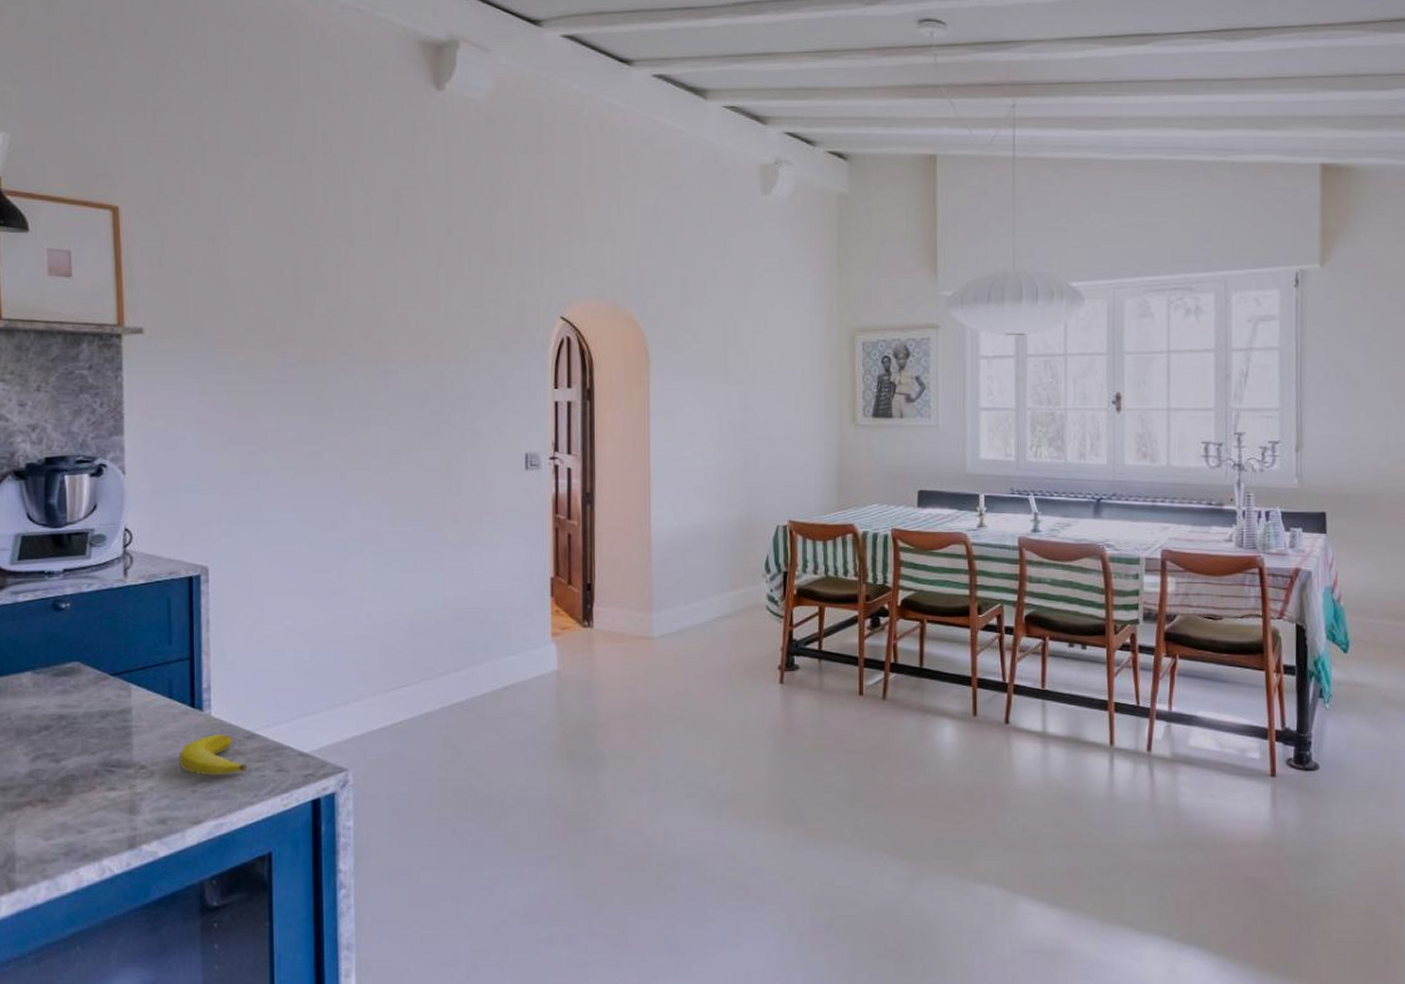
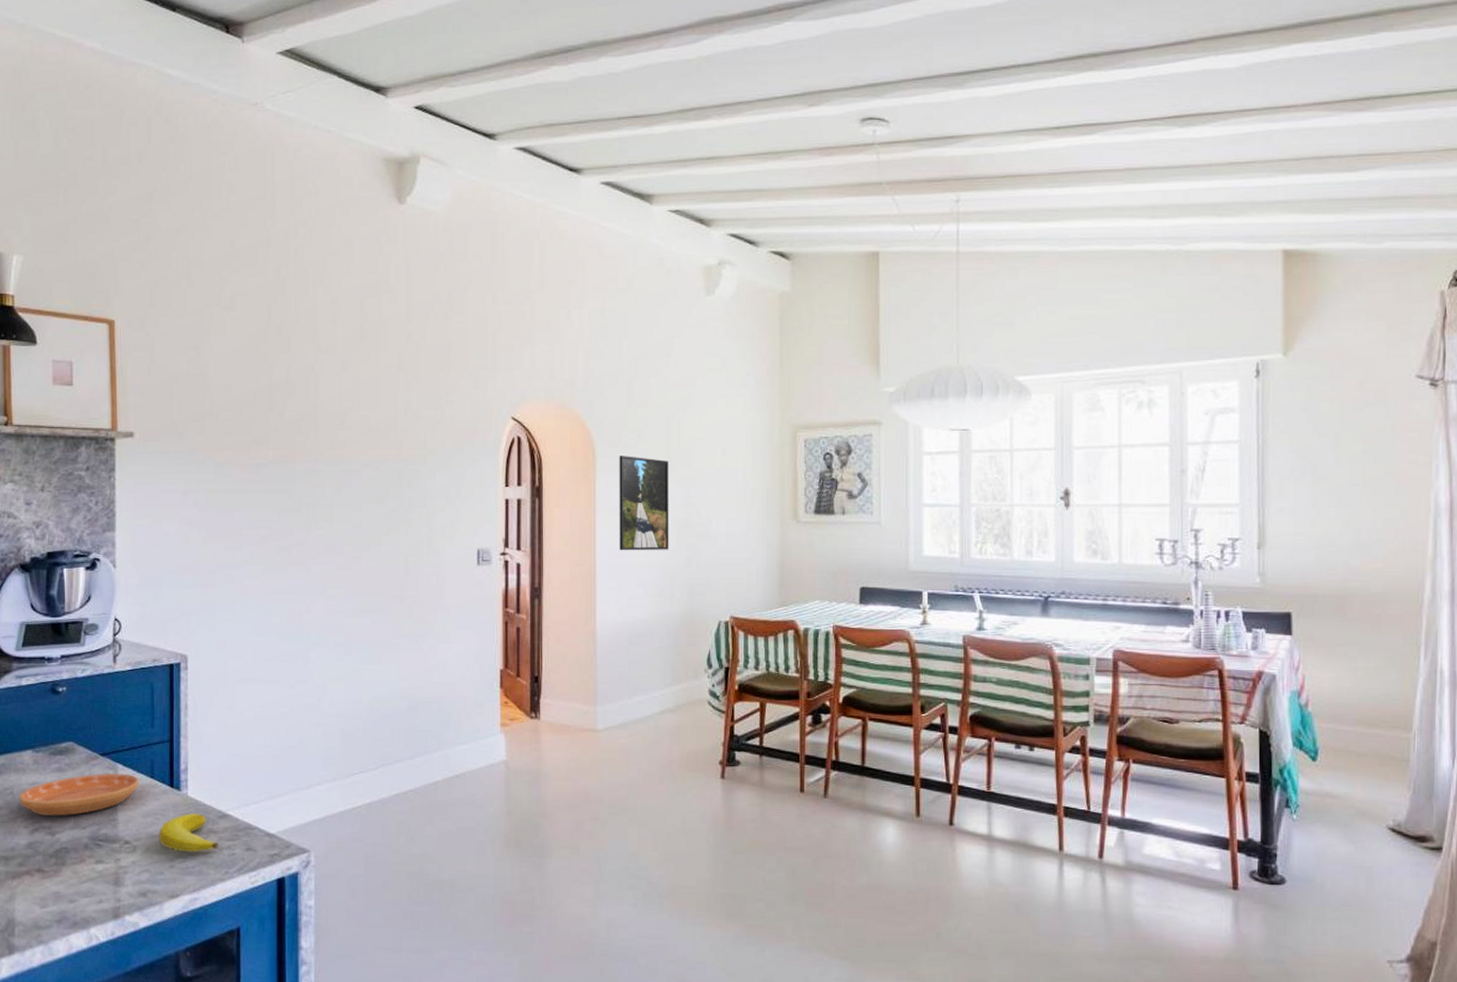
saucer: none [16,694,156,742] -> present [18,773,139,816]
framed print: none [674,357,726,455] -> present [619,456,669,551]

